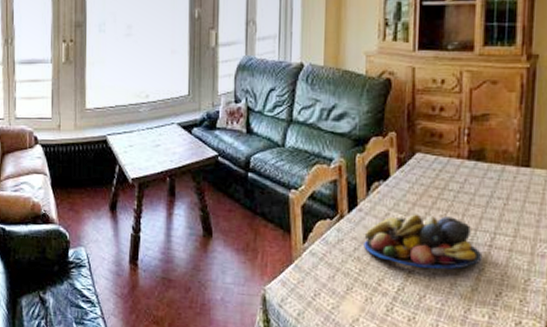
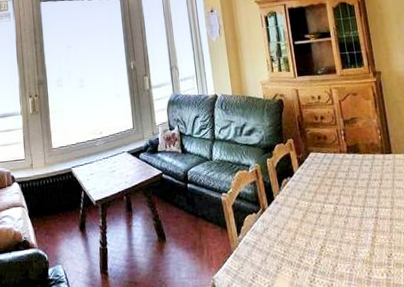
fruit bowl: present [364,214,483,269] -> none [283,199,373,243]

